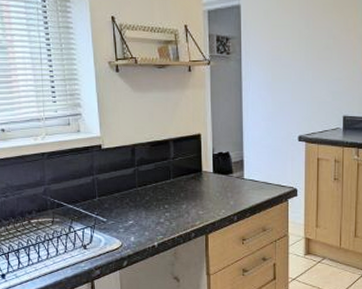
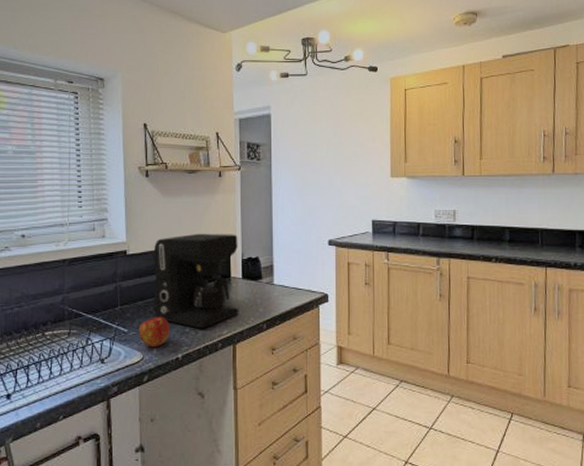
apple: none [117,208,146,236] -> present [139,317,171,348]
coffee maker: none [127,128,211,220] -> present [153,233,239,329]

